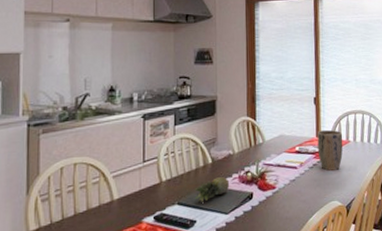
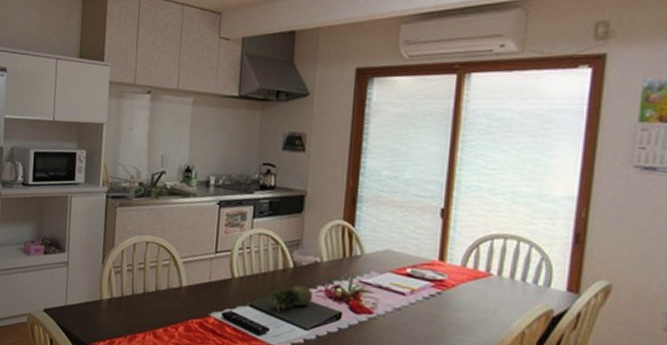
plant pot: present [317,130,343,171] -> none [438,253,481,309]

